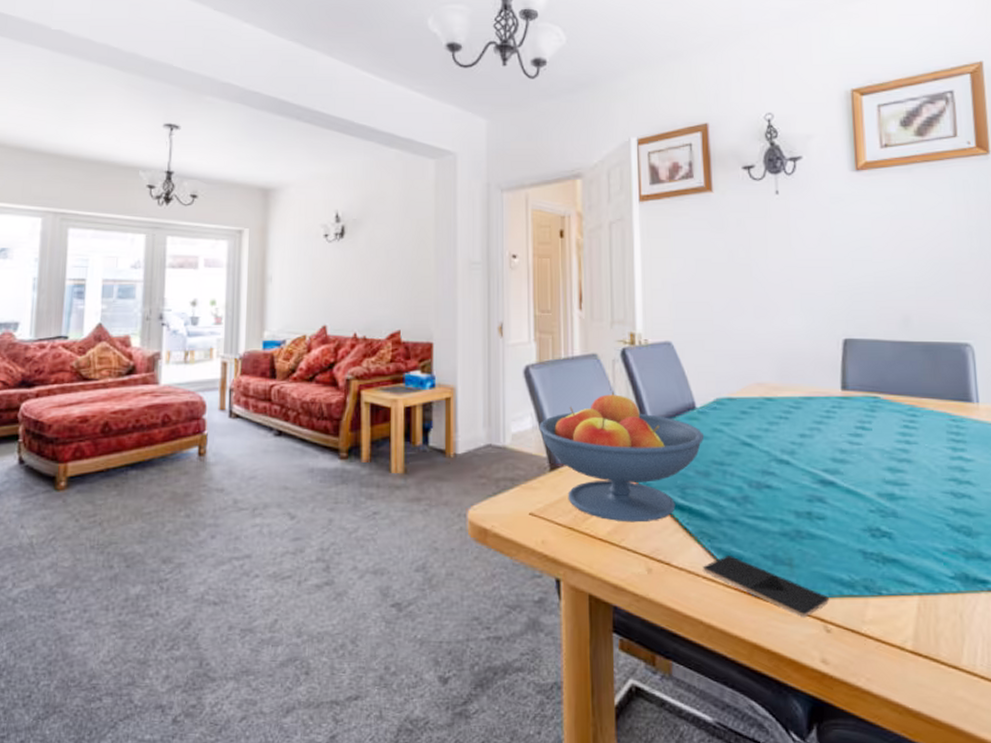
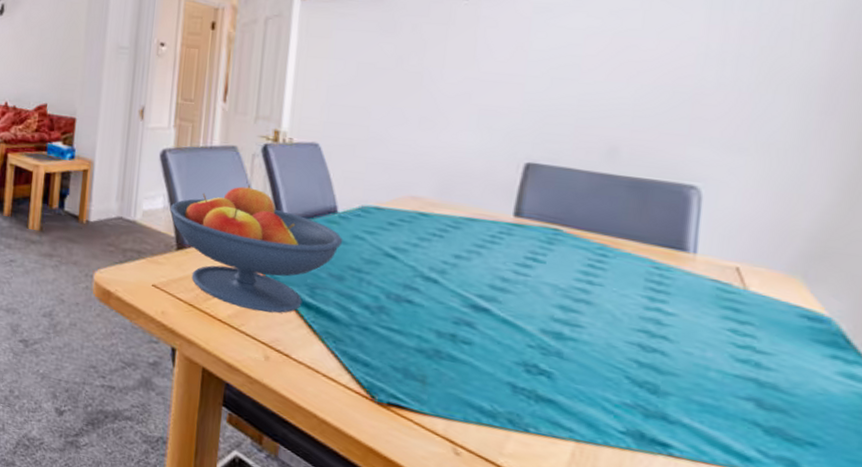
smartphone: present [702,556,829,618] -> none [323,359,463,436]

